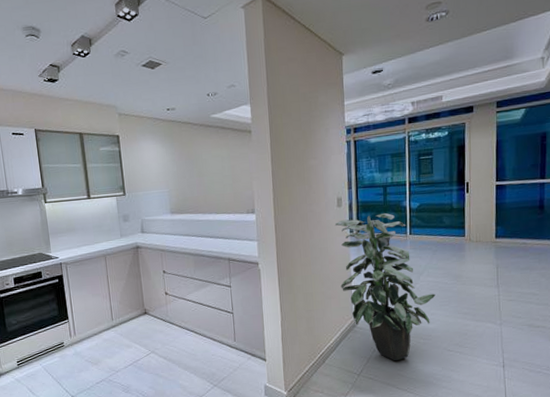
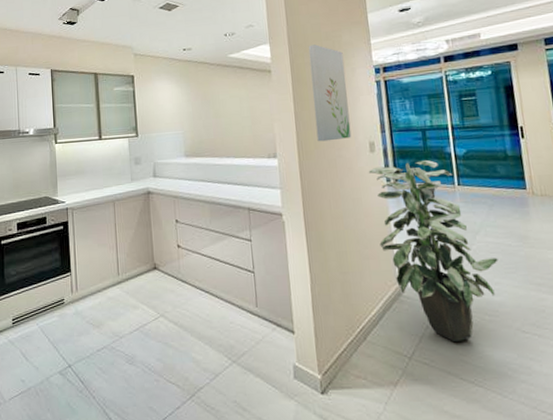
wall art: none [286,105,322,198] -> present [308,44,352,142]

